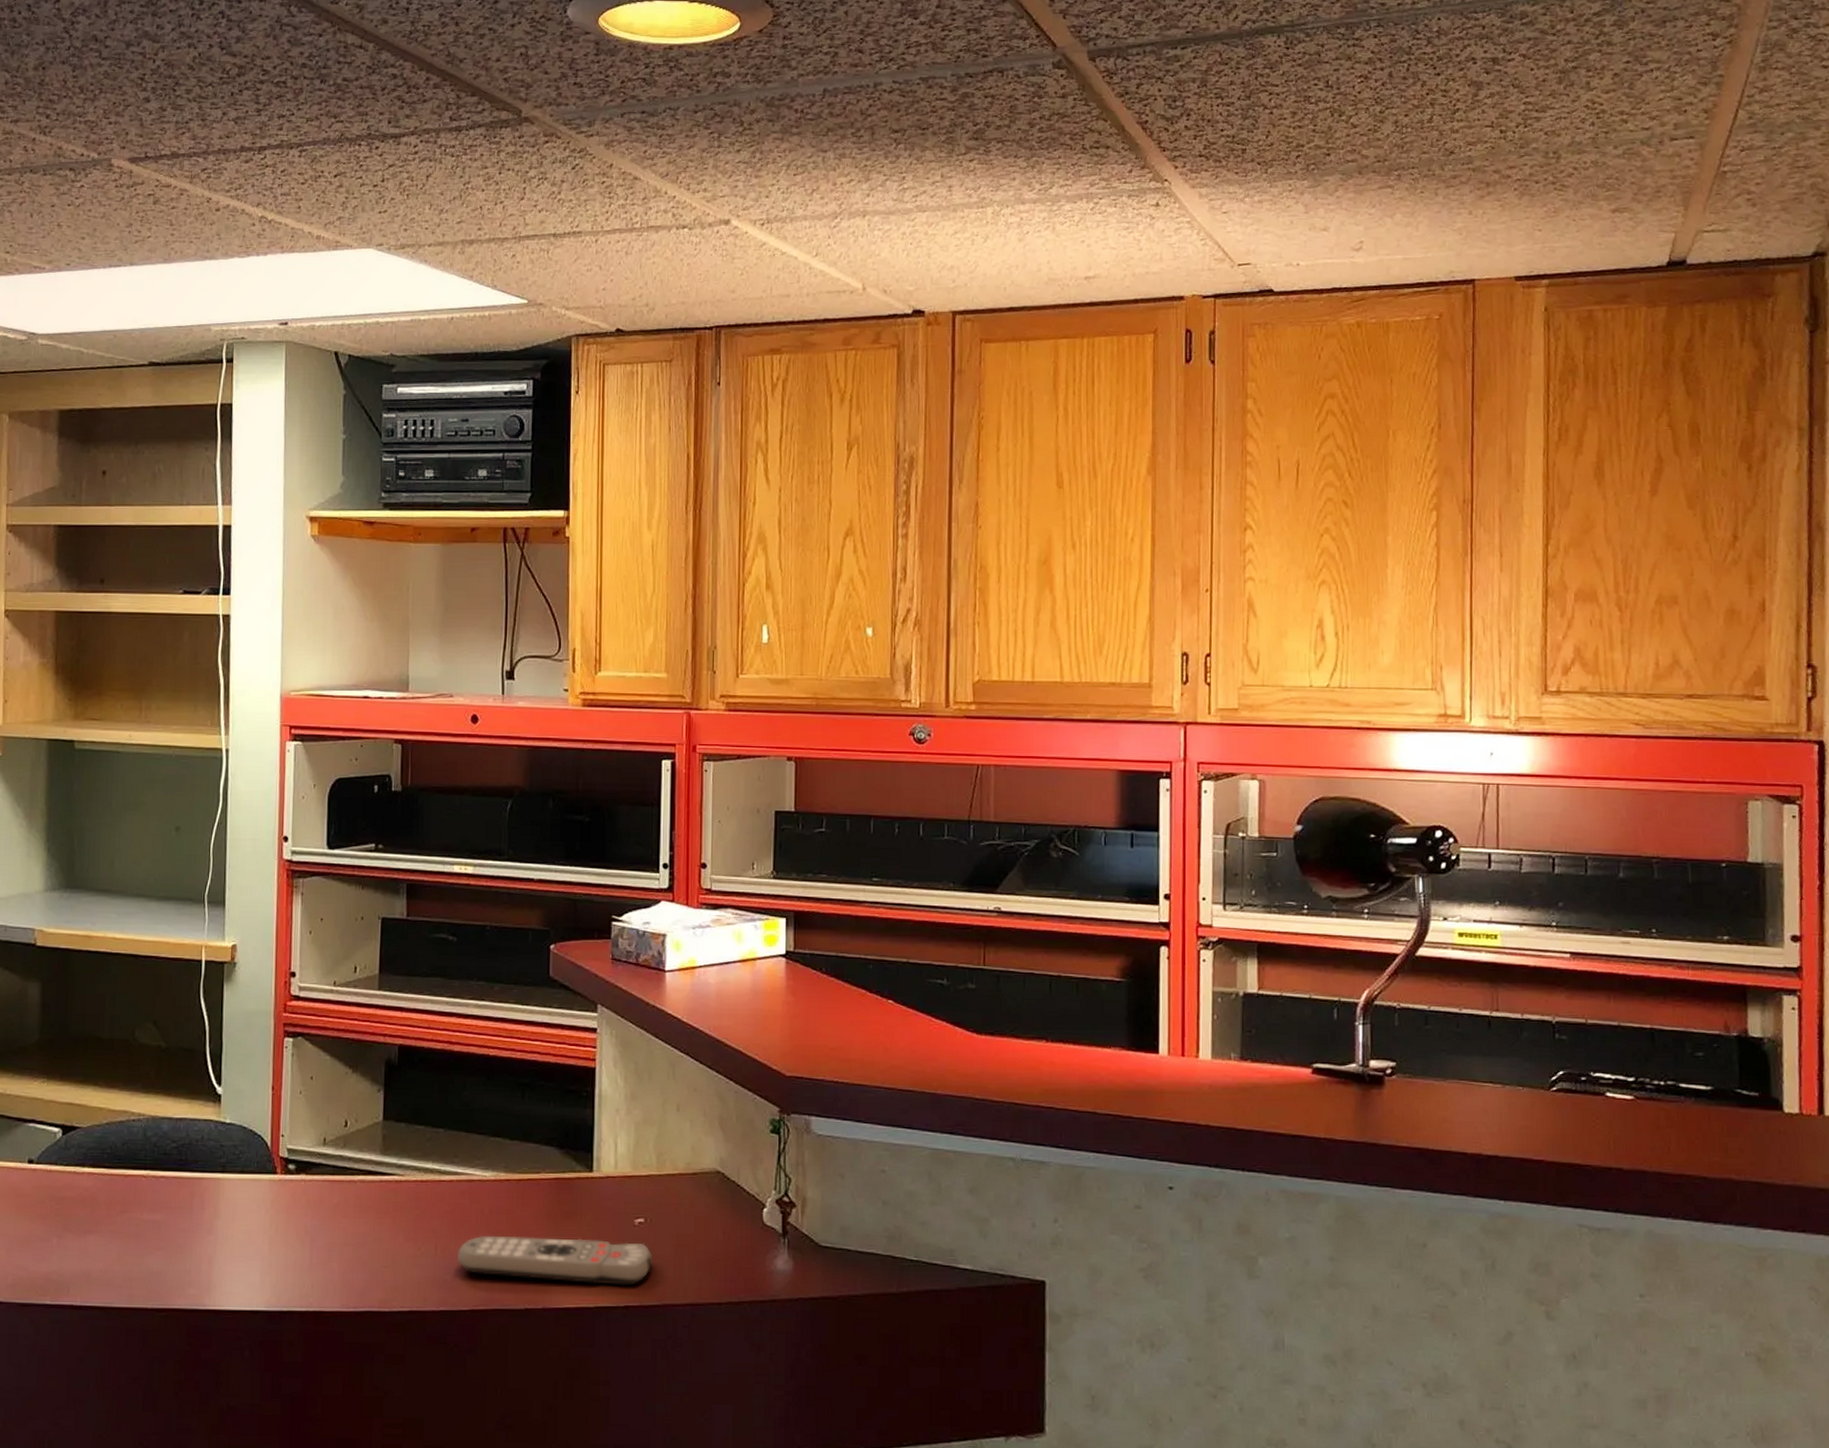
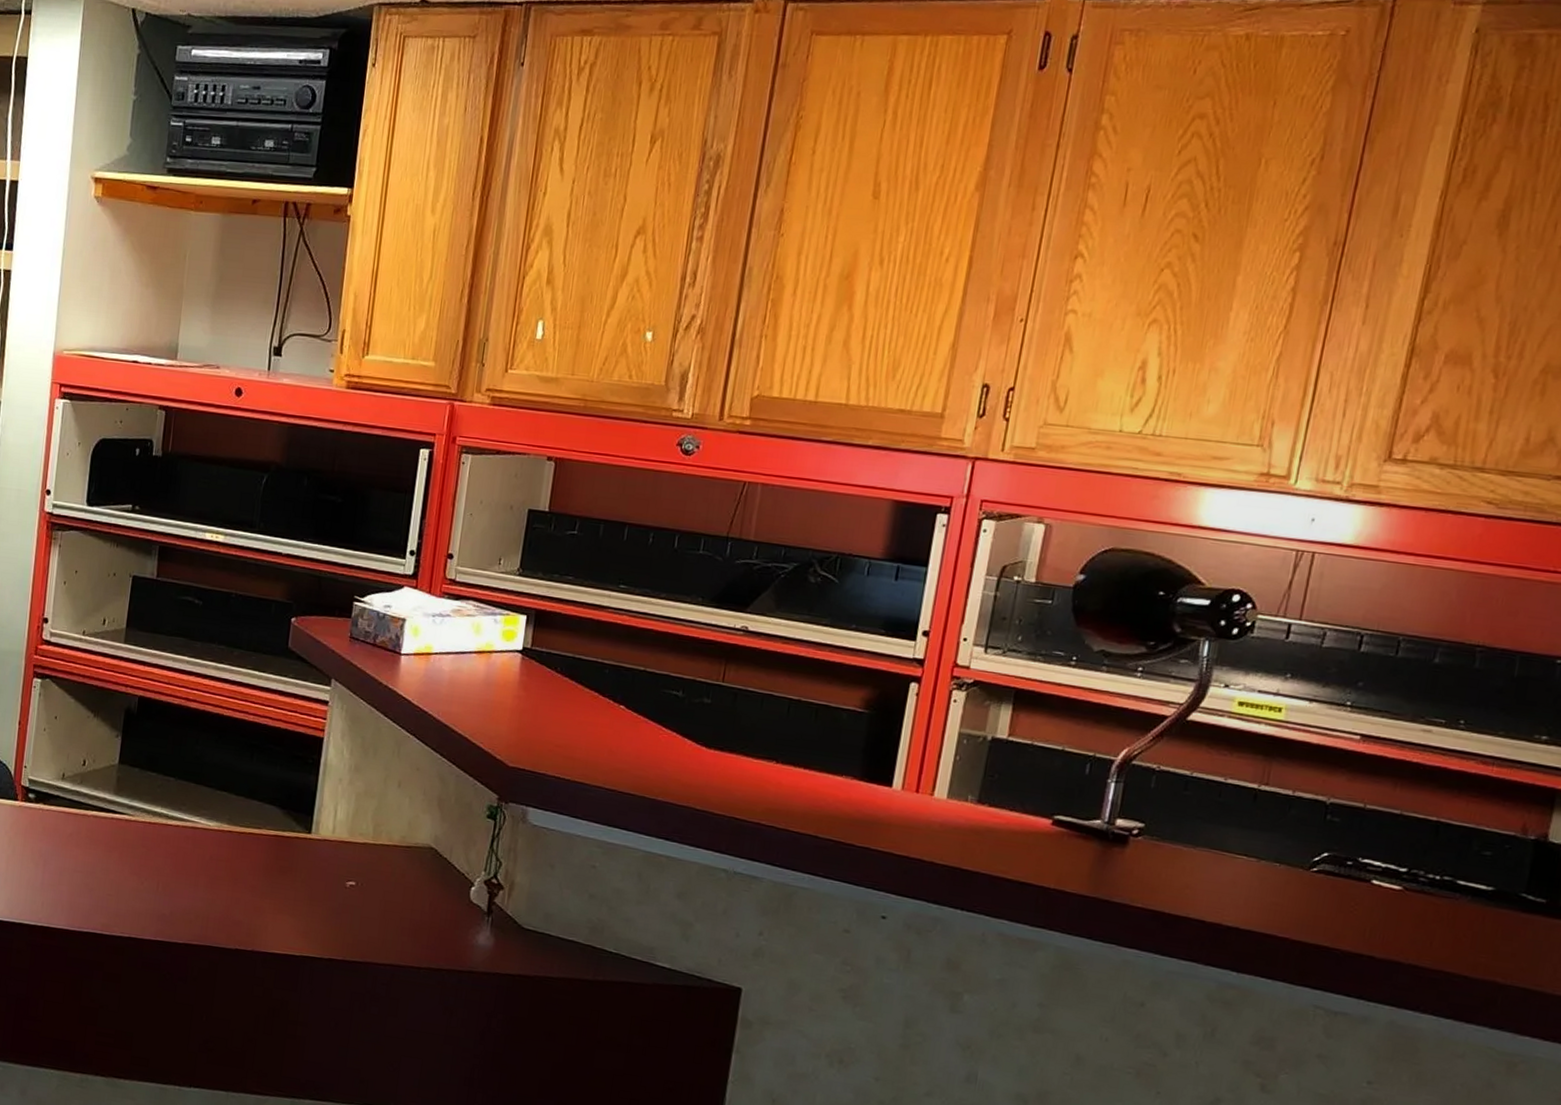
remote control: present [458,1236,652,1286] -> none [177,879,359,941]

